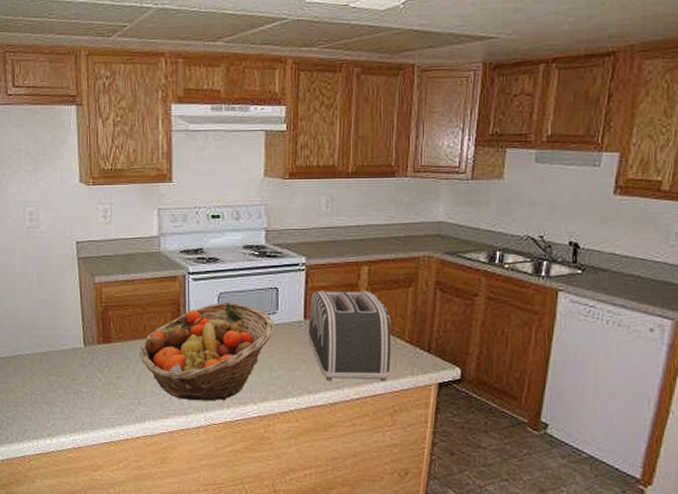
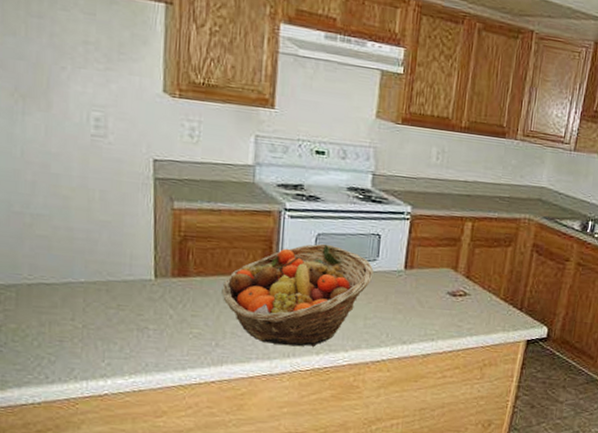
toaster: present [308,290,391,381] -> none [407,241,489,336]

